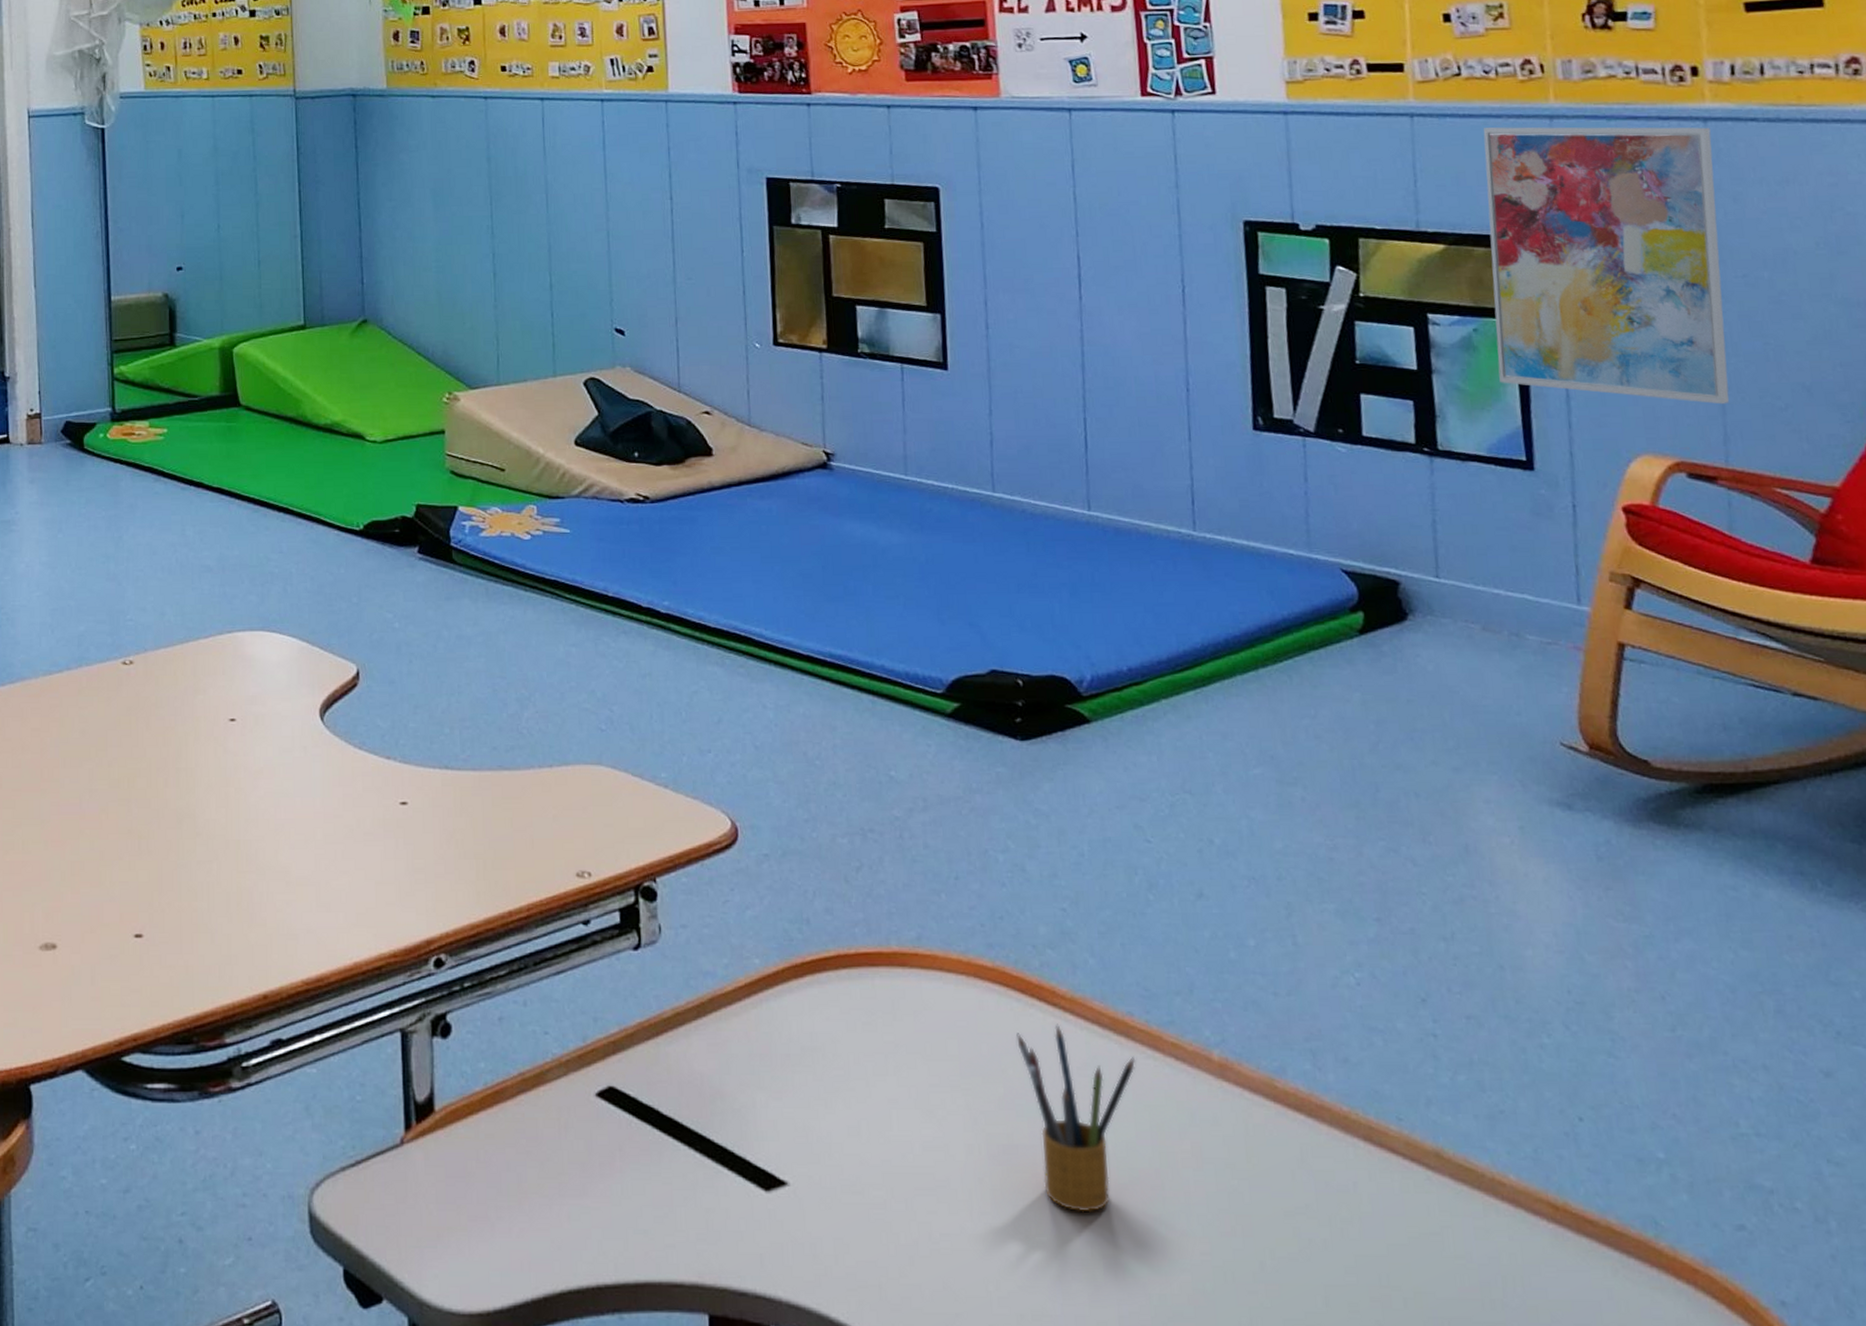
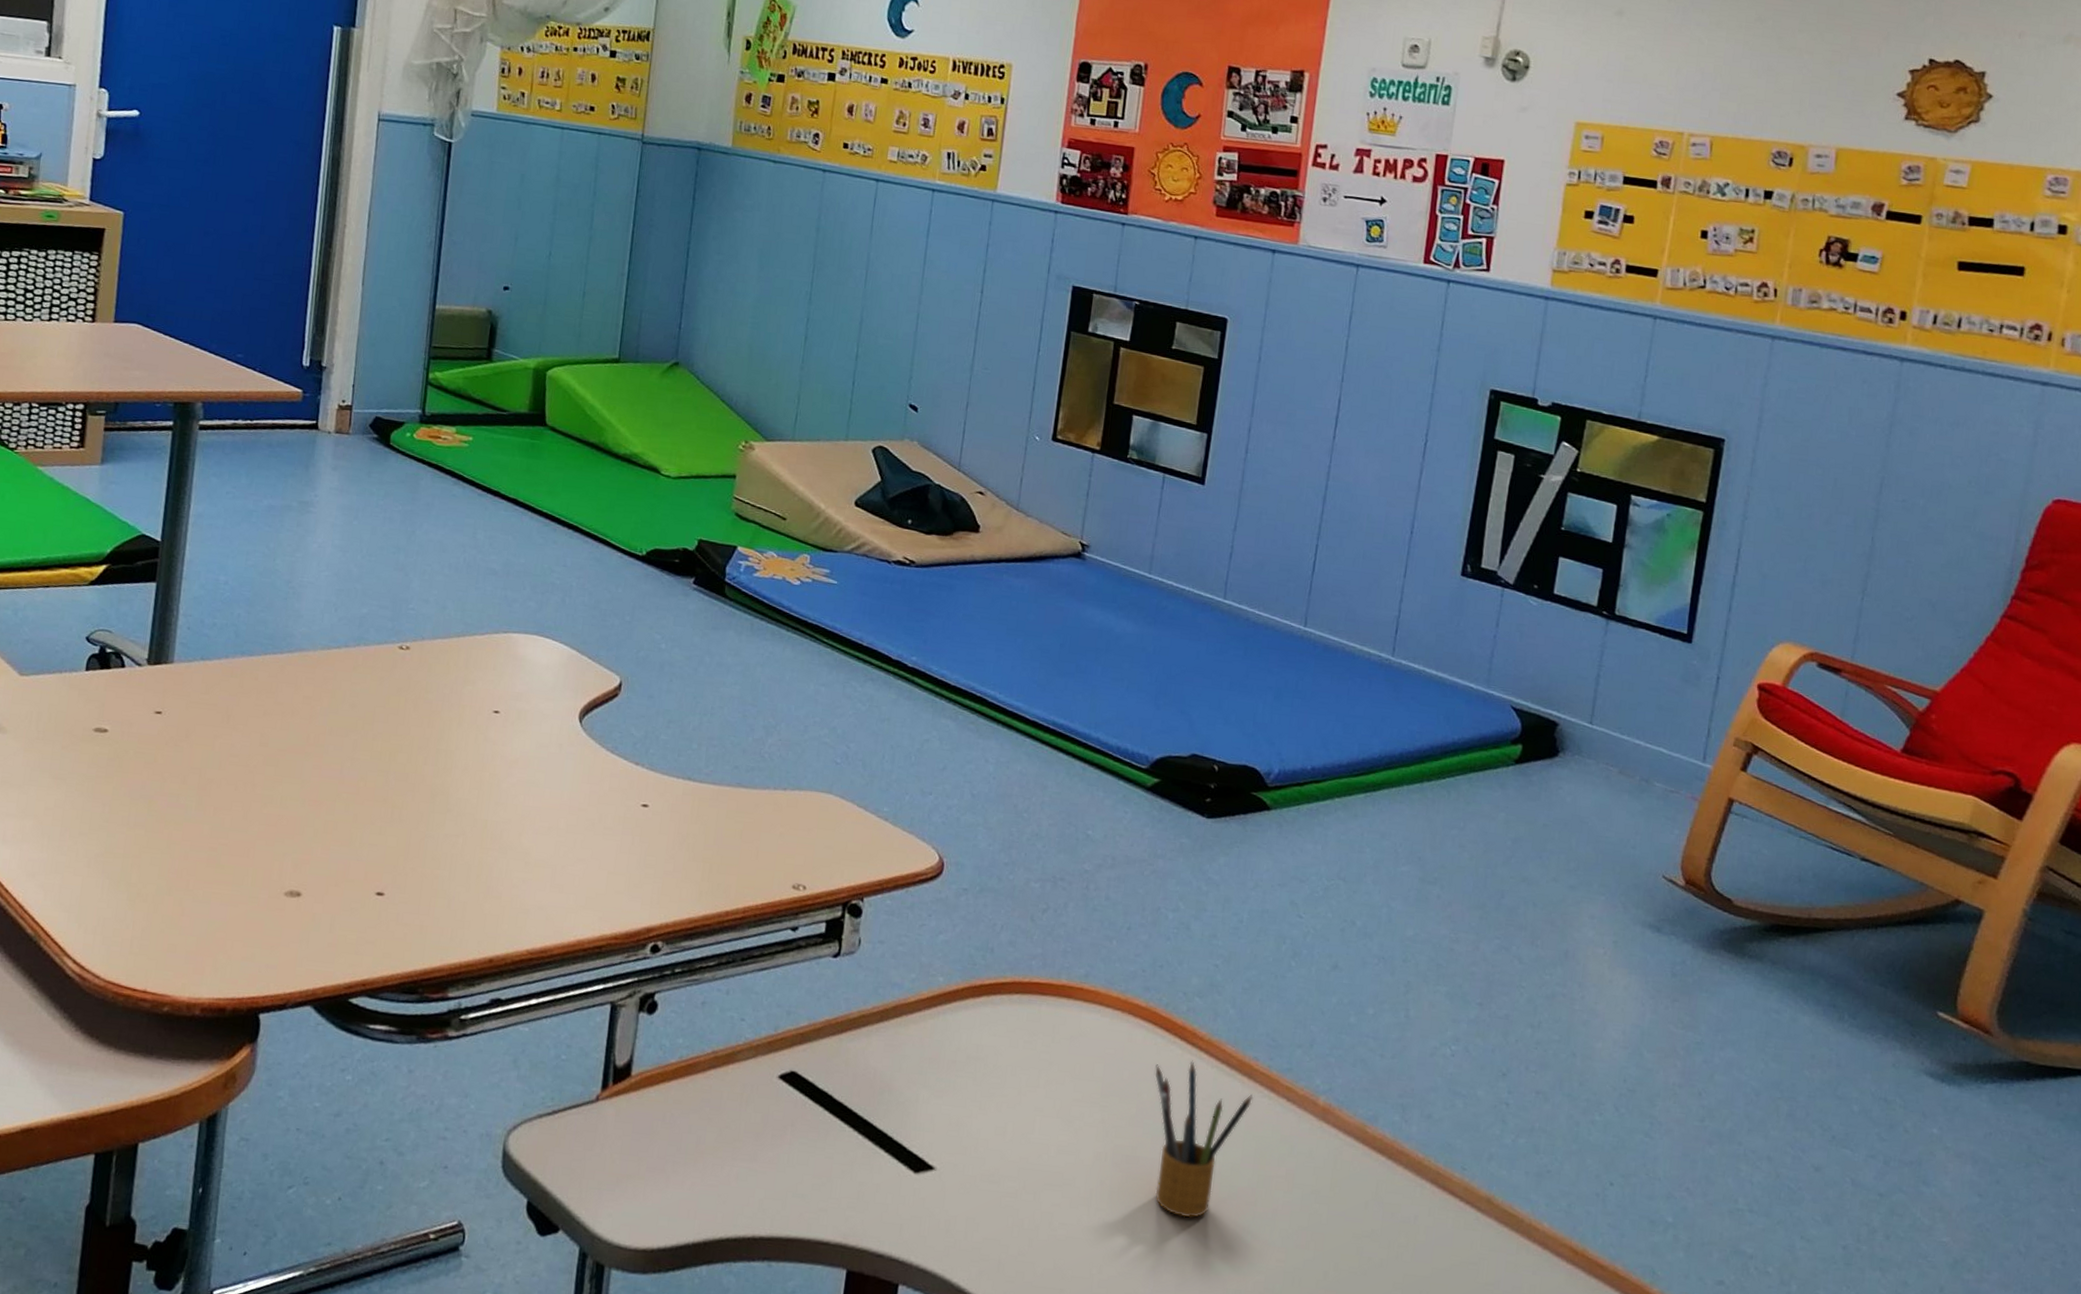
wall art: present [1483,127,1730,405] -> none [1679,338,1905,609]

